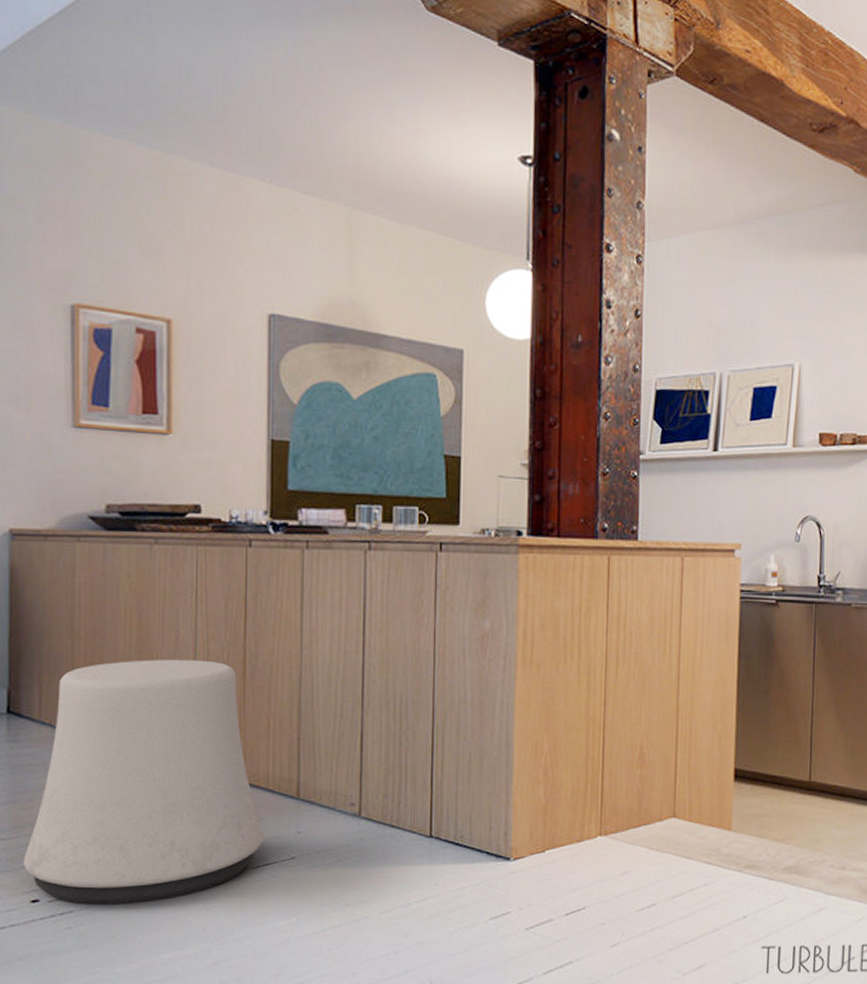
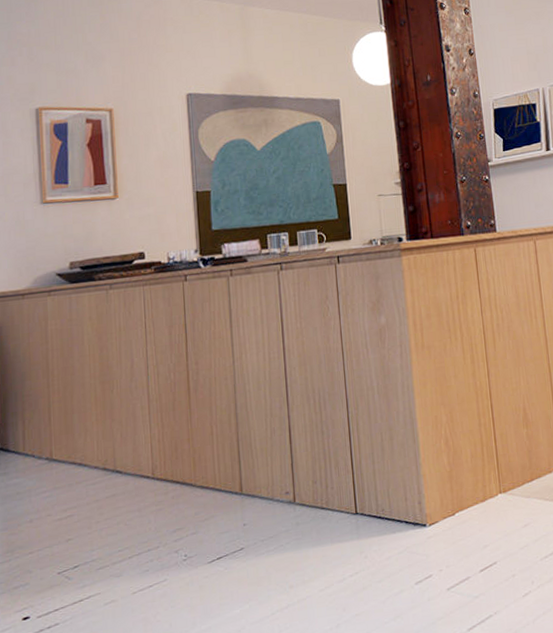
stool: present [23,660,263,905] -> none [15,381,215,616]

